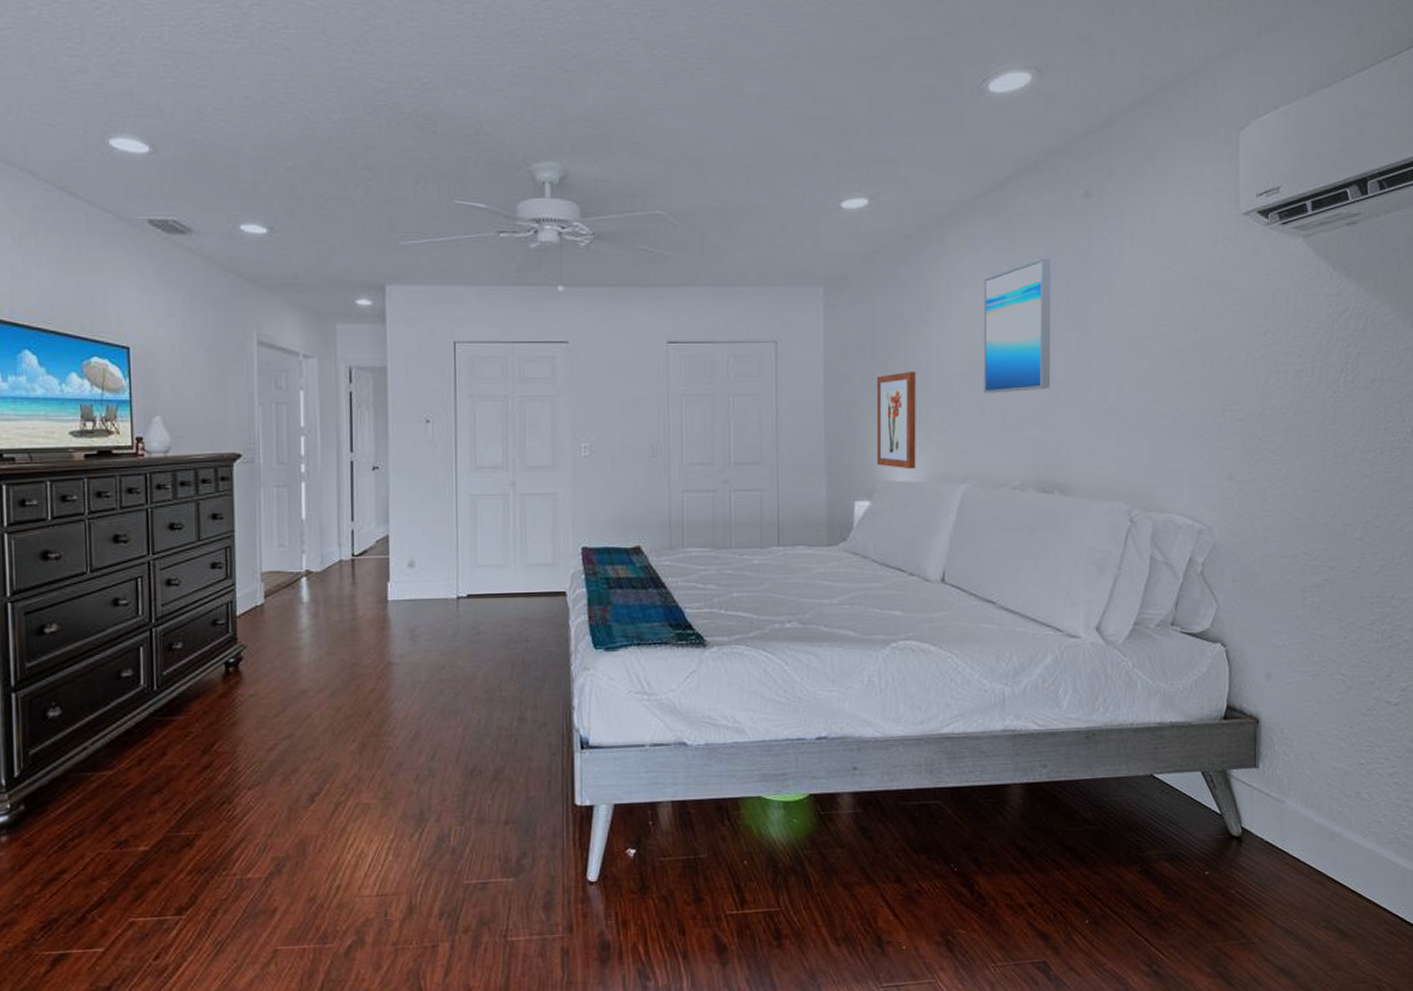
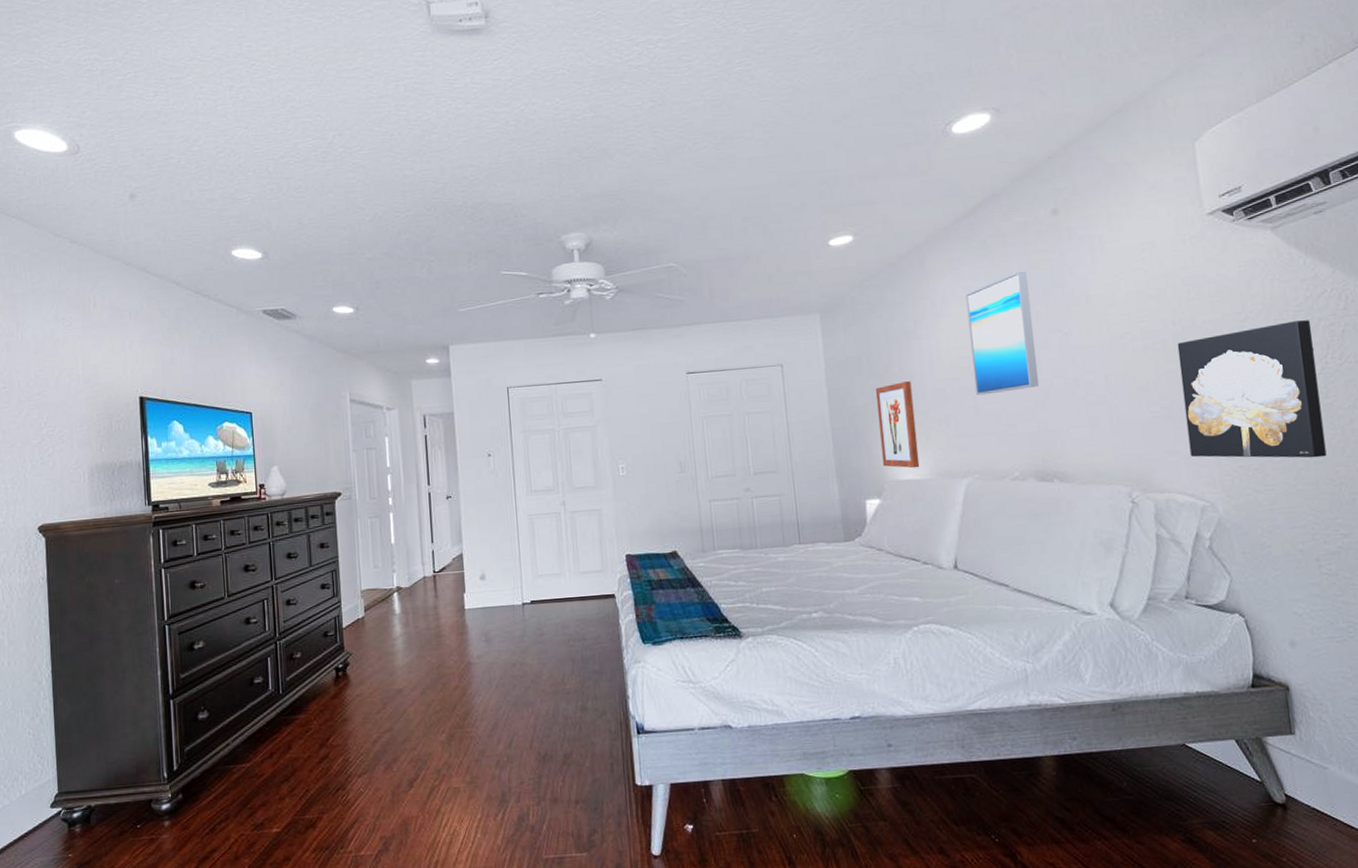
wall art: none [1194,339,1329,486] -> present [1177,320,1327,458]

